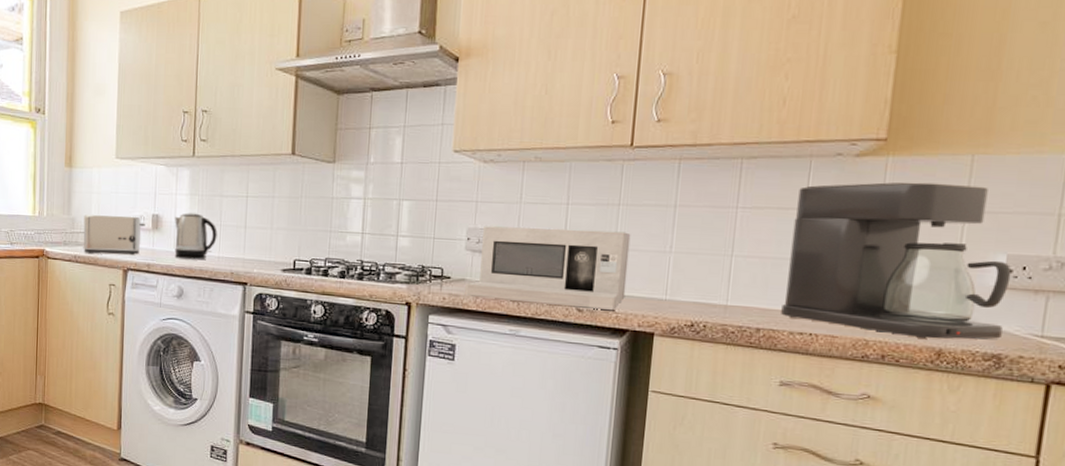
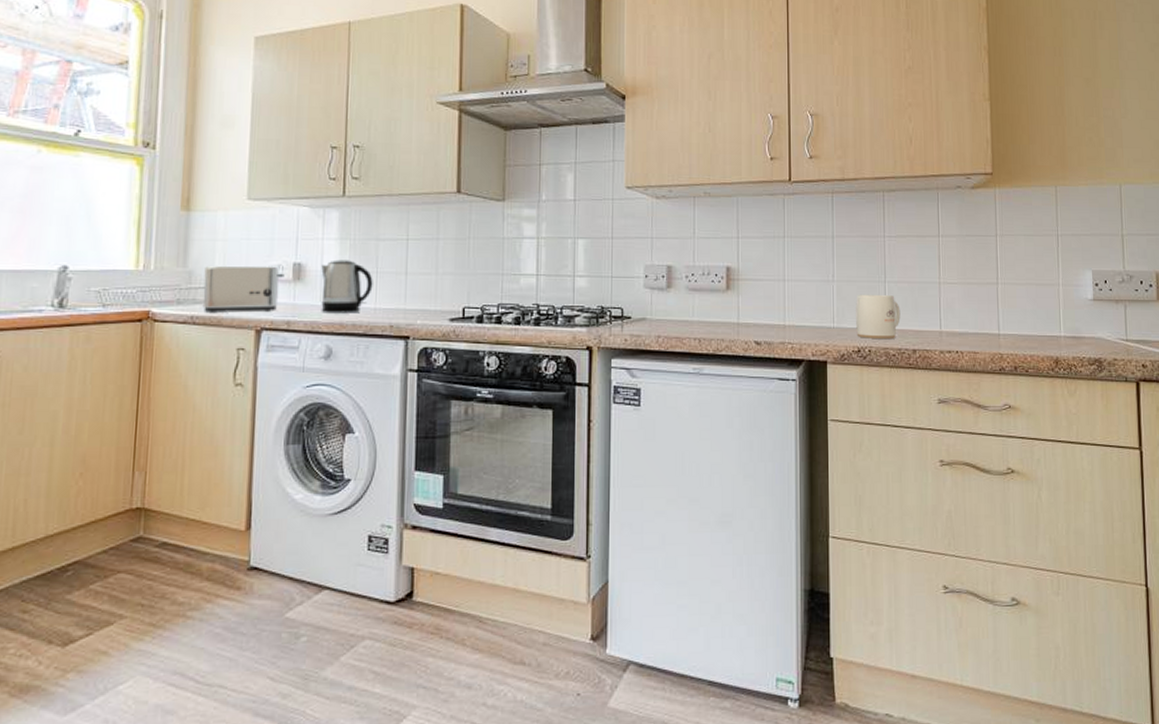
microwave: present [465,226,631,311] -> none [646,262,798,342]
mug: none [691,267,747,315] -> present [856,294,901,338]
coffee maker: present [781,182,1012,340] -> none [931,210,1099,349]

